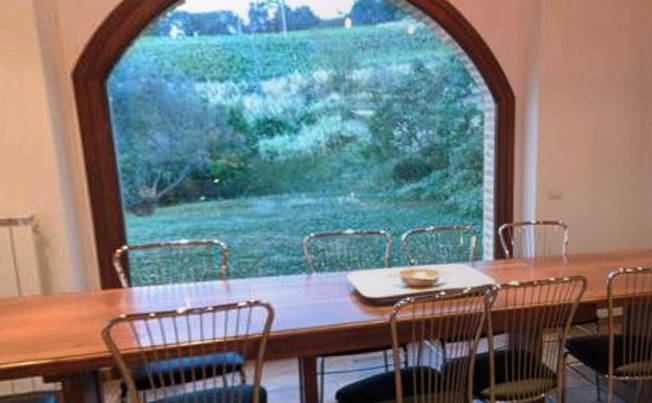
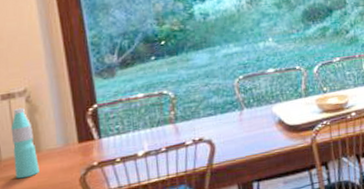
water bottle: none [12,238,50,324] -> present [11,107,39,179]

